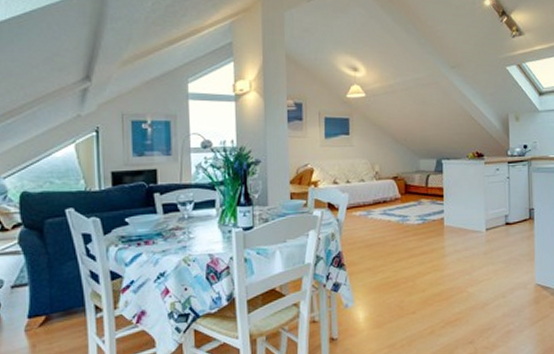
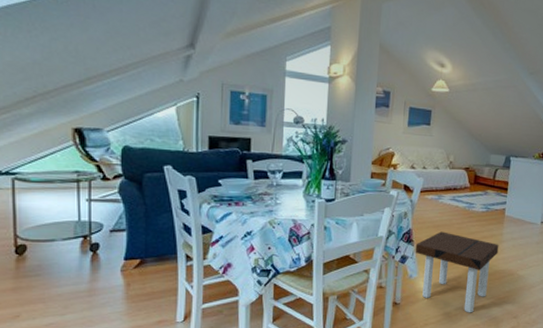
side table: none [348,251,442,343] -> present [415,231,499,313]

